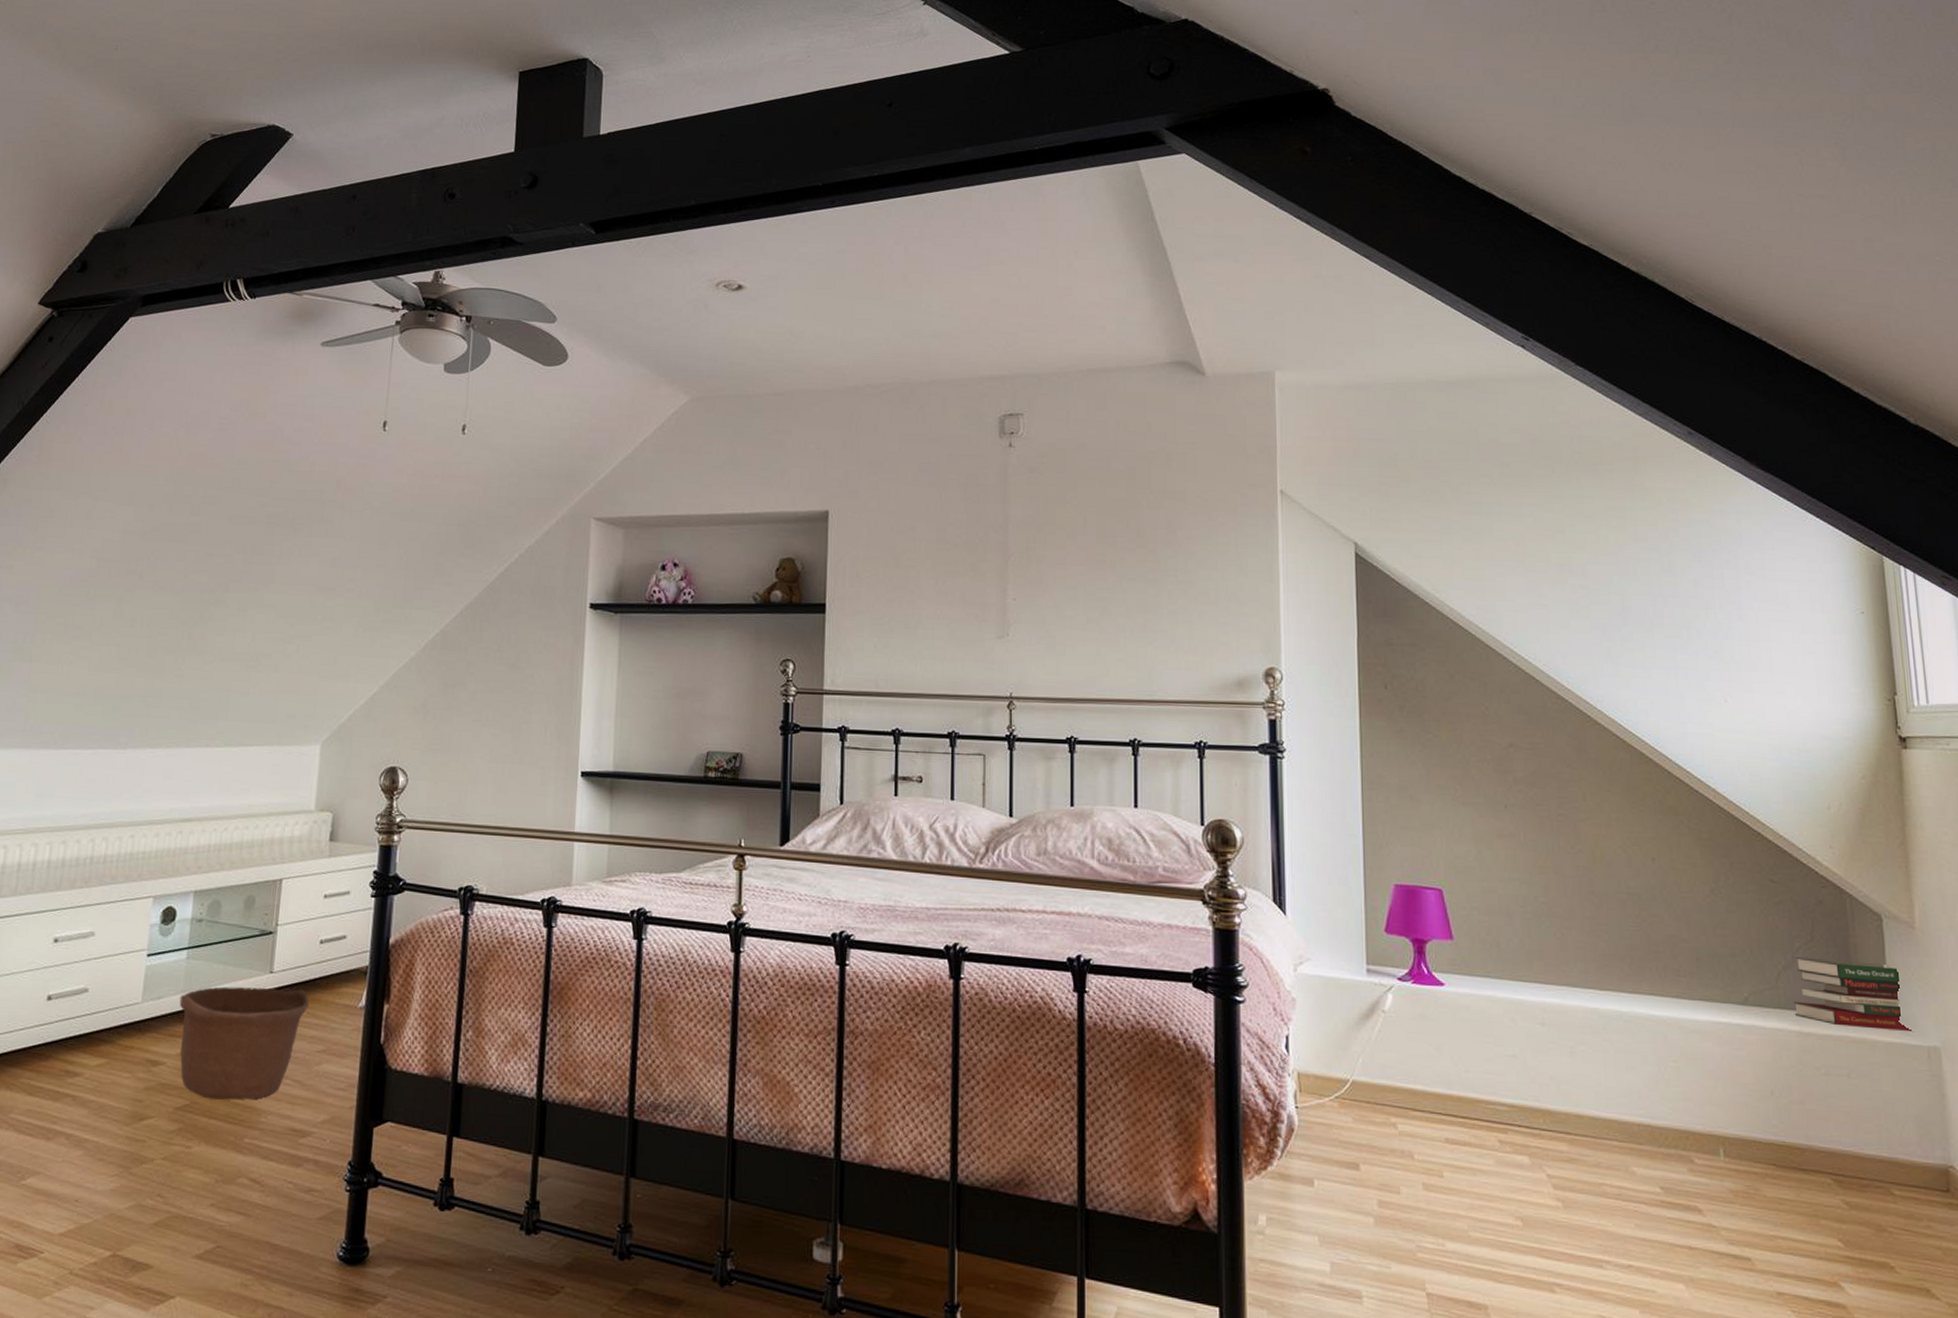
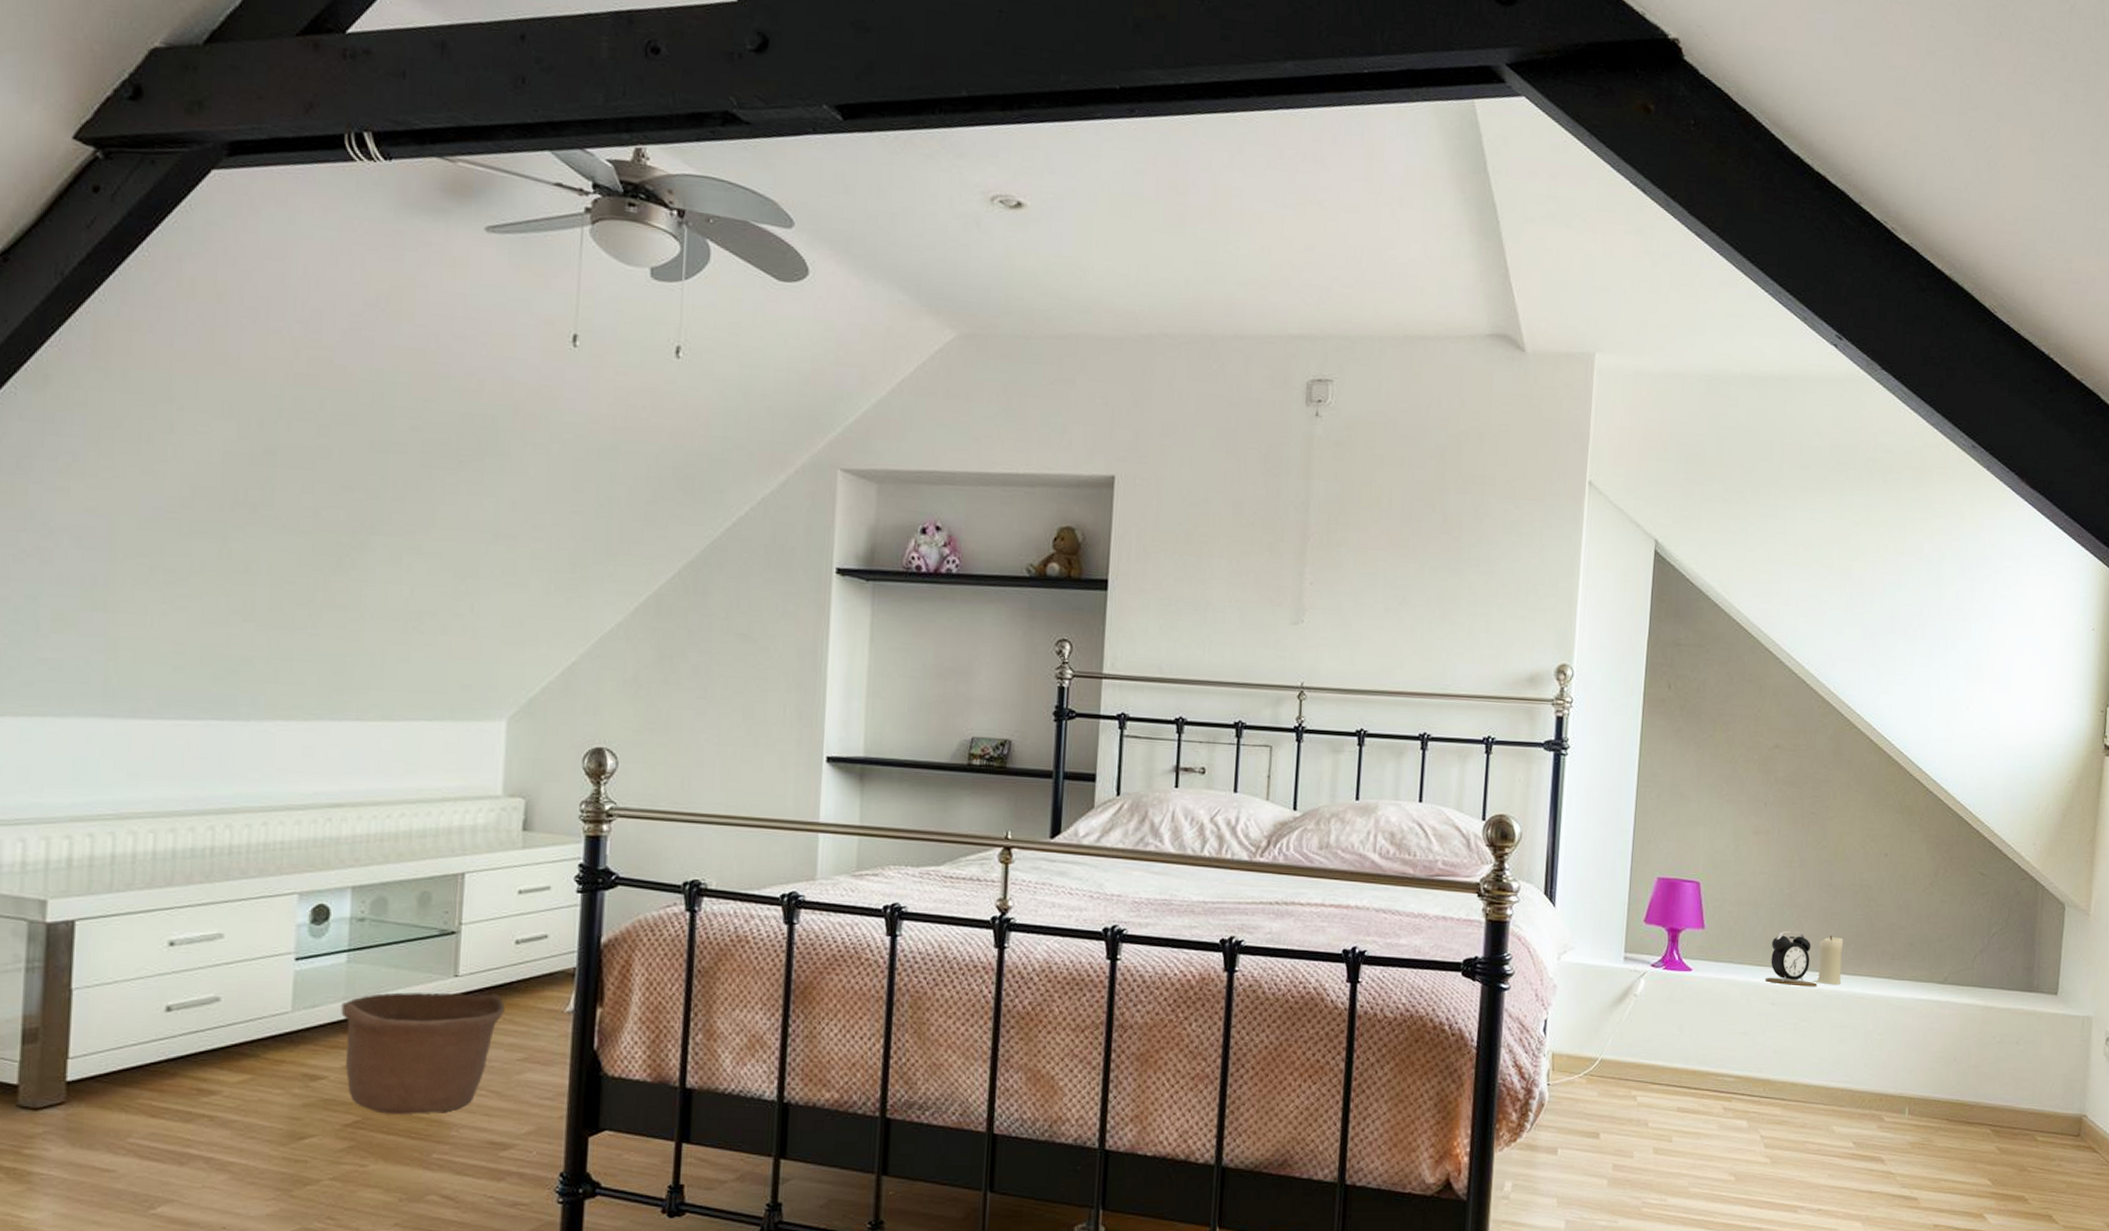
alarm clock: none [1529,942,1592,1006] -> present [1765,930,1818,987]
candle: none [1585,948,1619,1005] -> present [1812,935,1844,986]
books: present [1793,957,1915,1033] -> none [1982,941,2075,1005]

